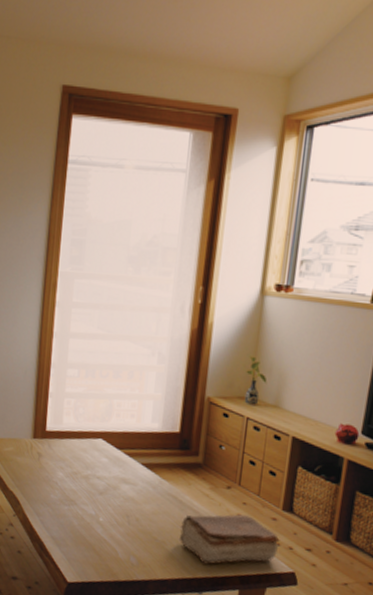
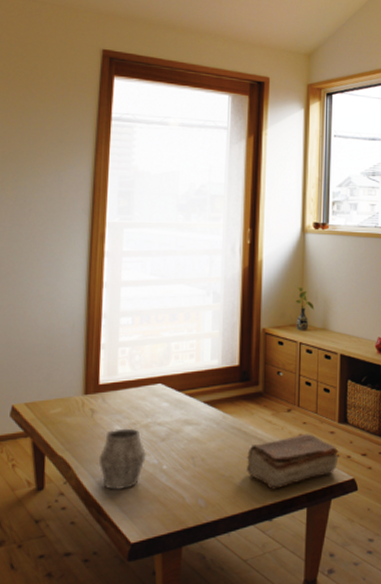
mug: none [43,475,85,532] -> present [98,428,146,490]

